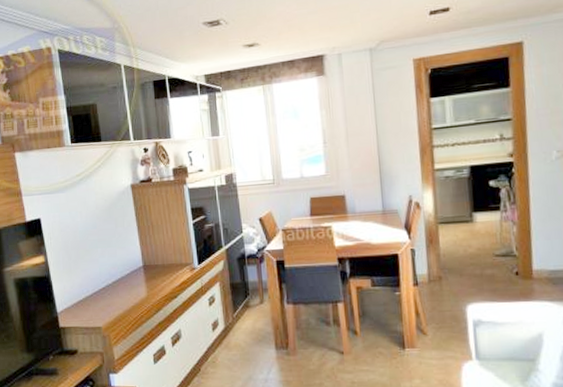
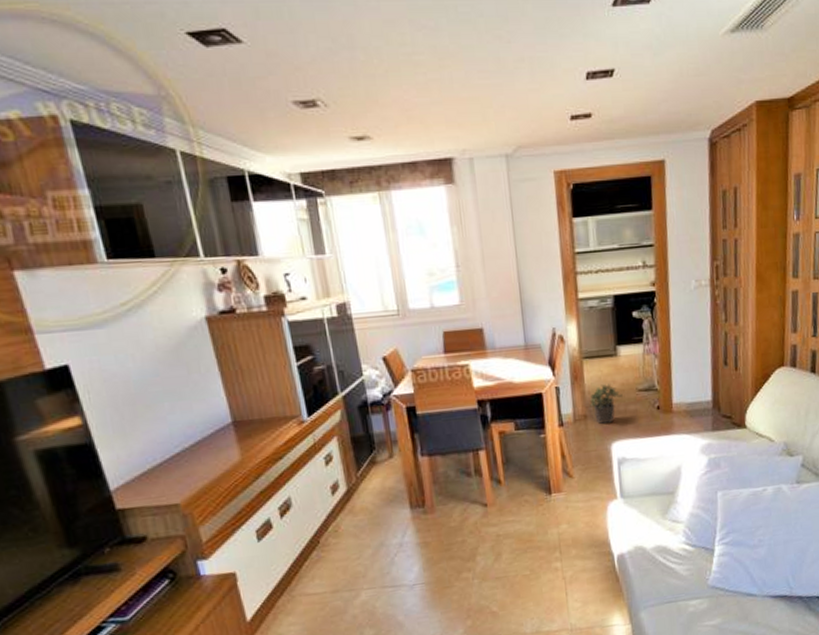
potted plant: none [444,248,479,287] -> present [589,384,623,425]

